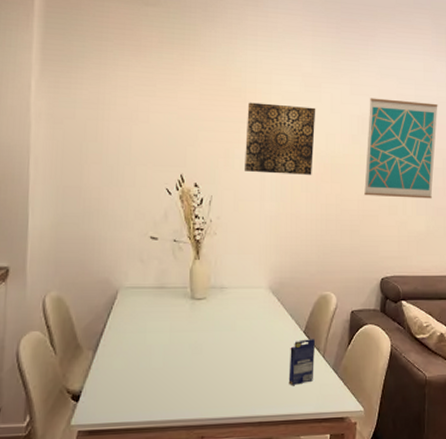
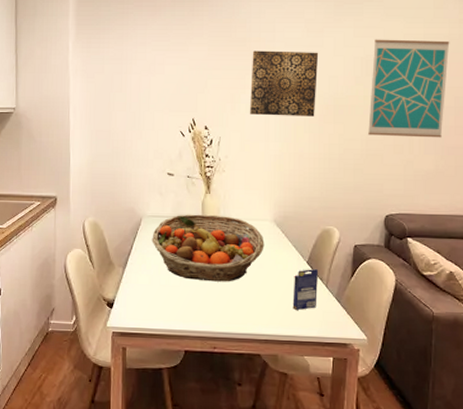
fruit basket: none [130,283,259,361] -> present [152,214,265,282]

